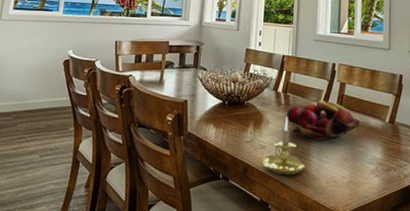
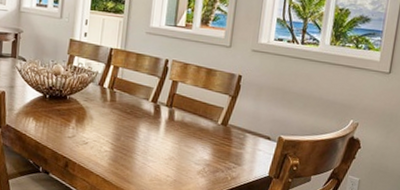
candle holder: present [263,116,305,176] -> none [85,113,129,172]
fruit basket: present [283,100,361,141] -> none [108,98,191,139]

